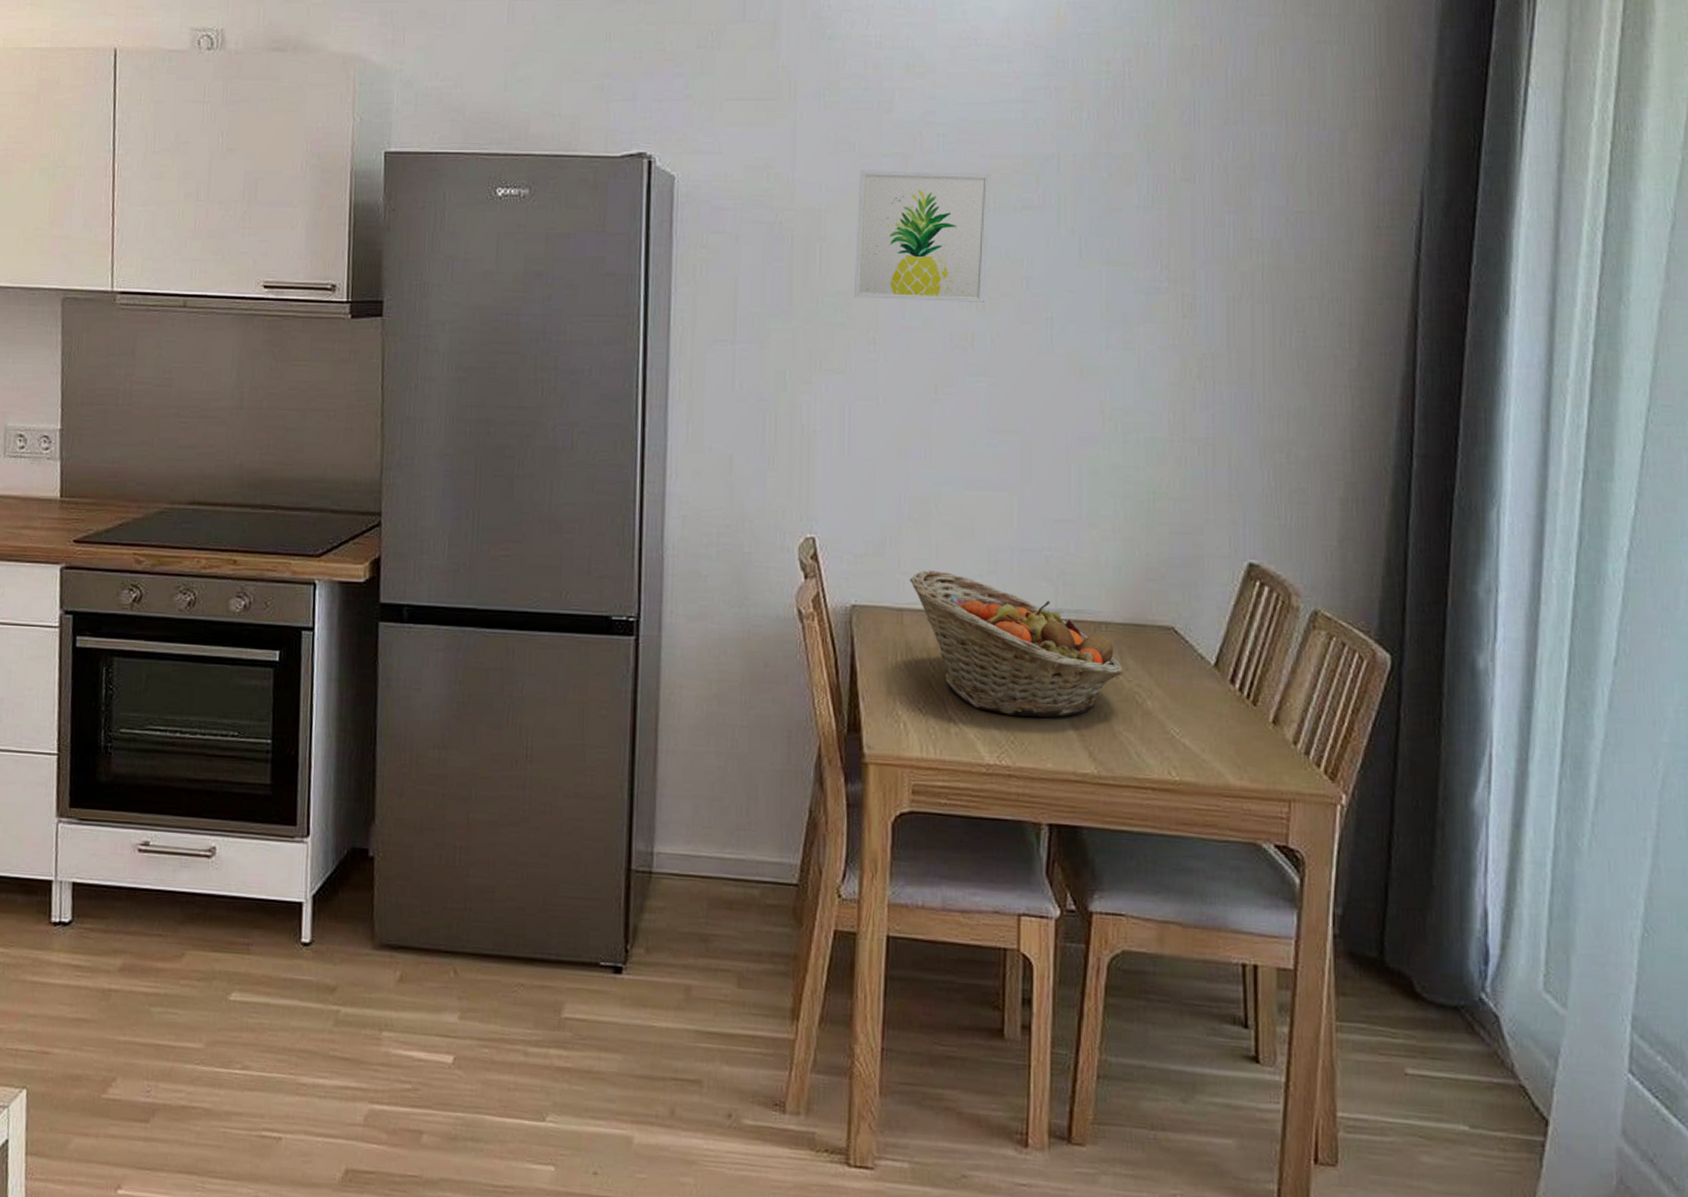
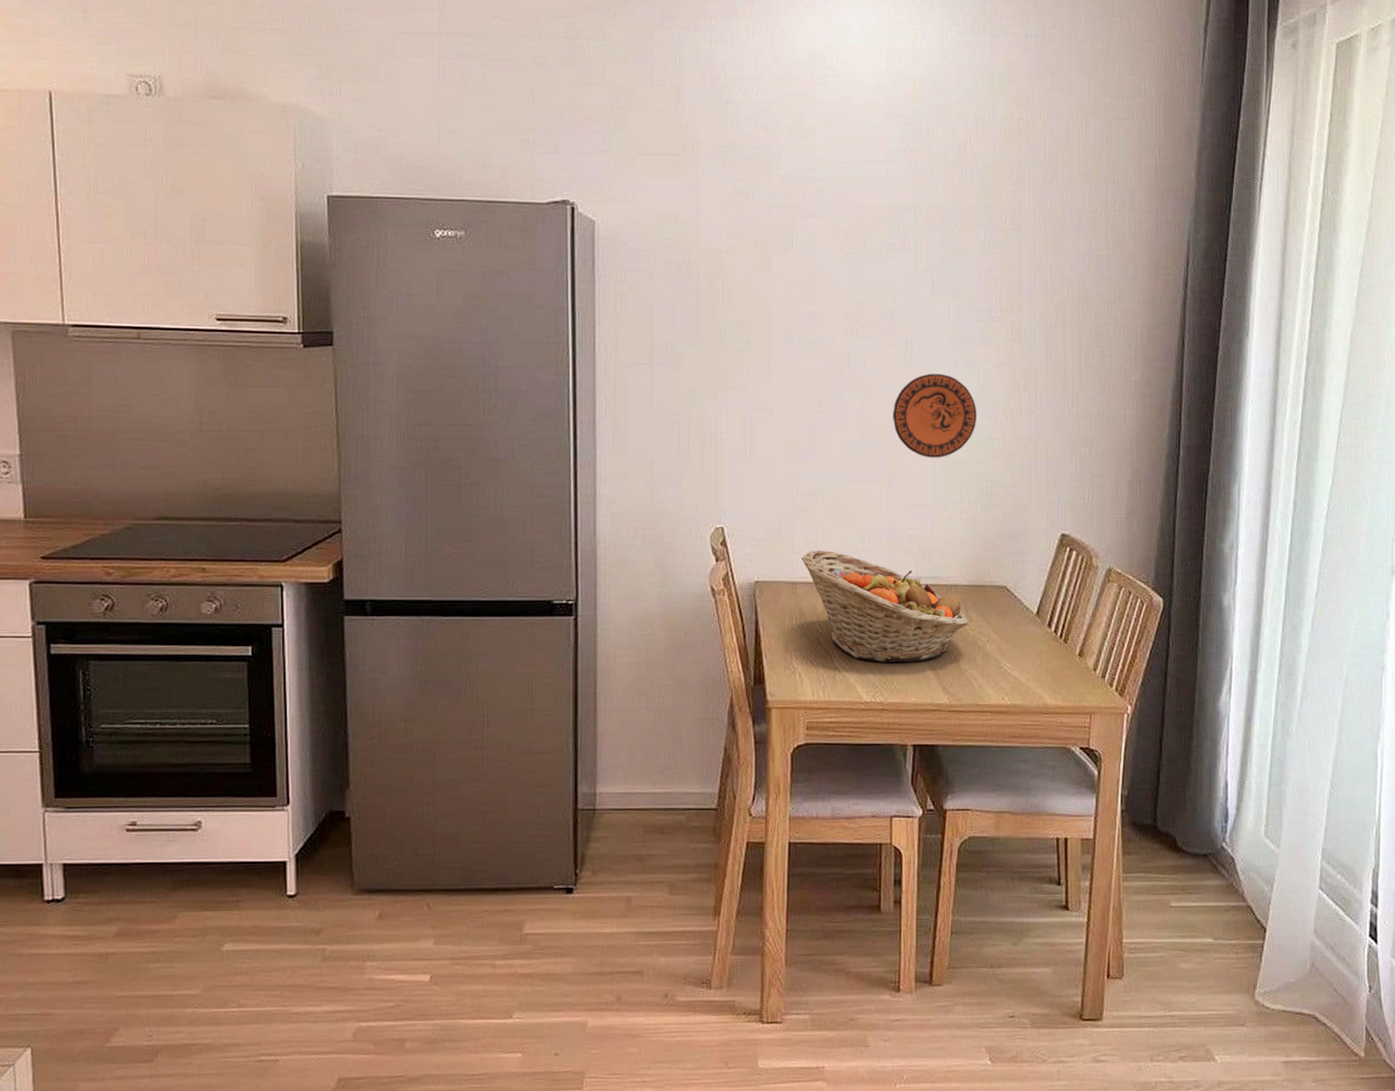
wall art: present [854,170,991,302] -> none [752,218,861,330]
decorative plate: none [1028,356,1137,462] -> present [893,373,977,458]

